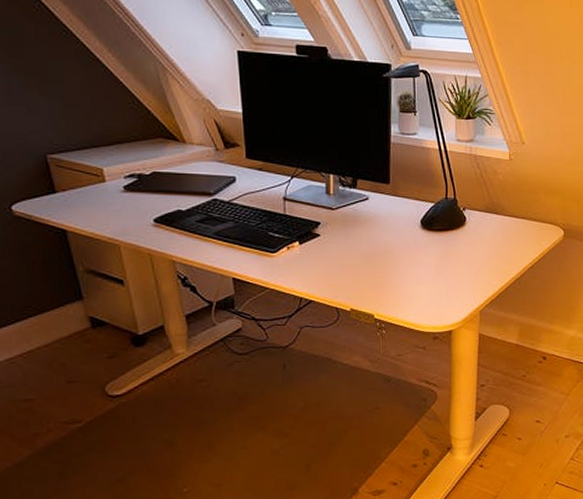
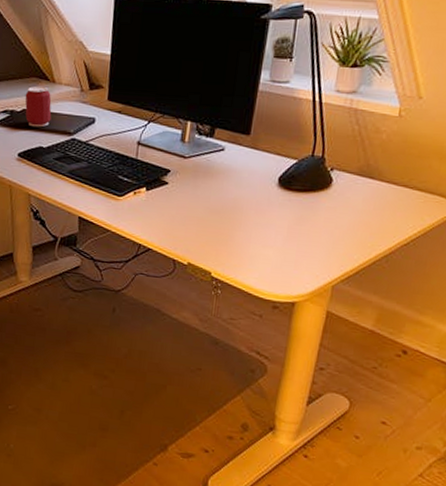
can: none [153,148,187,190] -> present [25,86,52,127]

